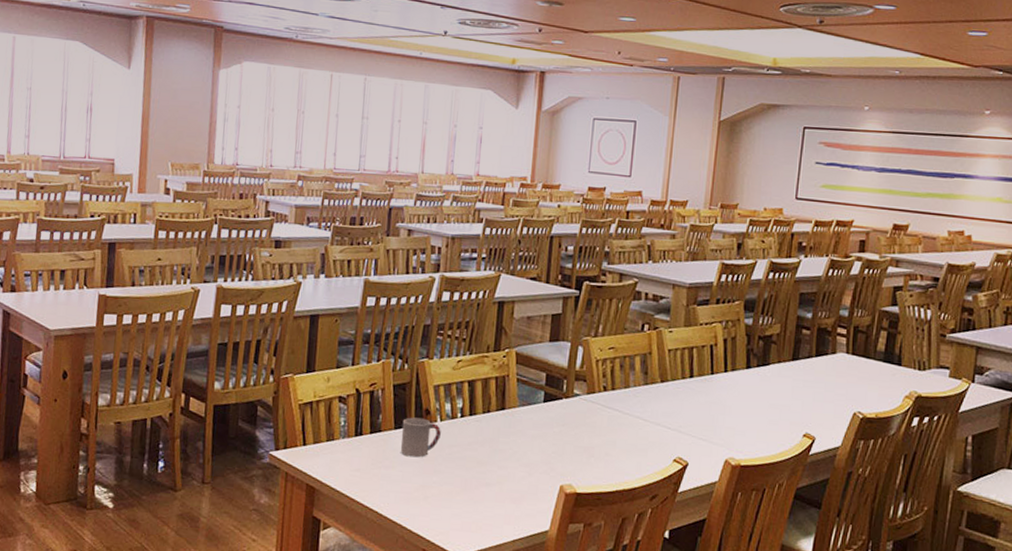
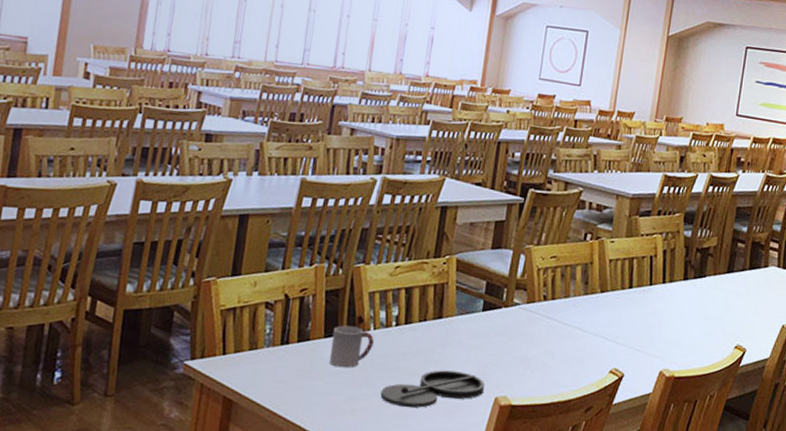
plate: none [450,459,550,495] -> present [380,370,485,408]

